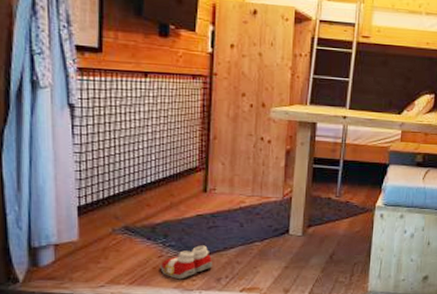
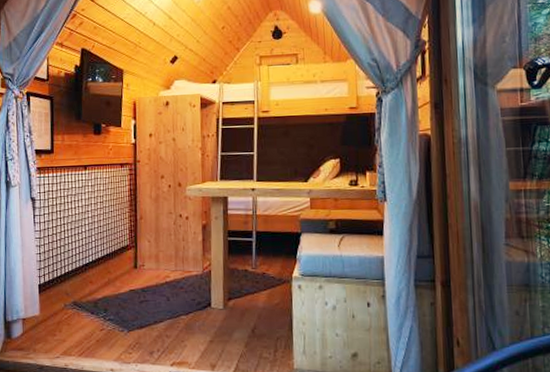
slippers: present [160,245,213,280] -> none [102,319,146,352]

